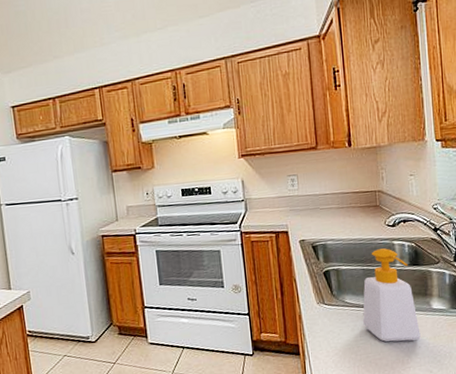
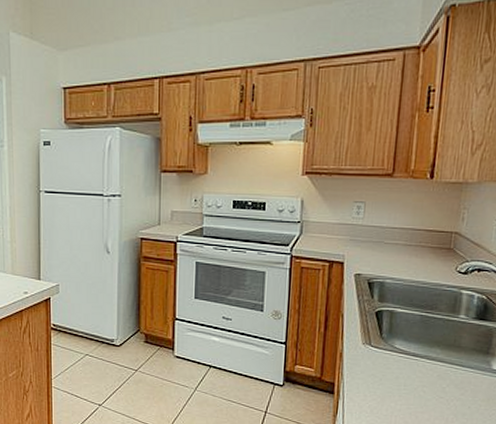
soap bottle: present [362,248,421,342] -> none [409,296,474,399]

